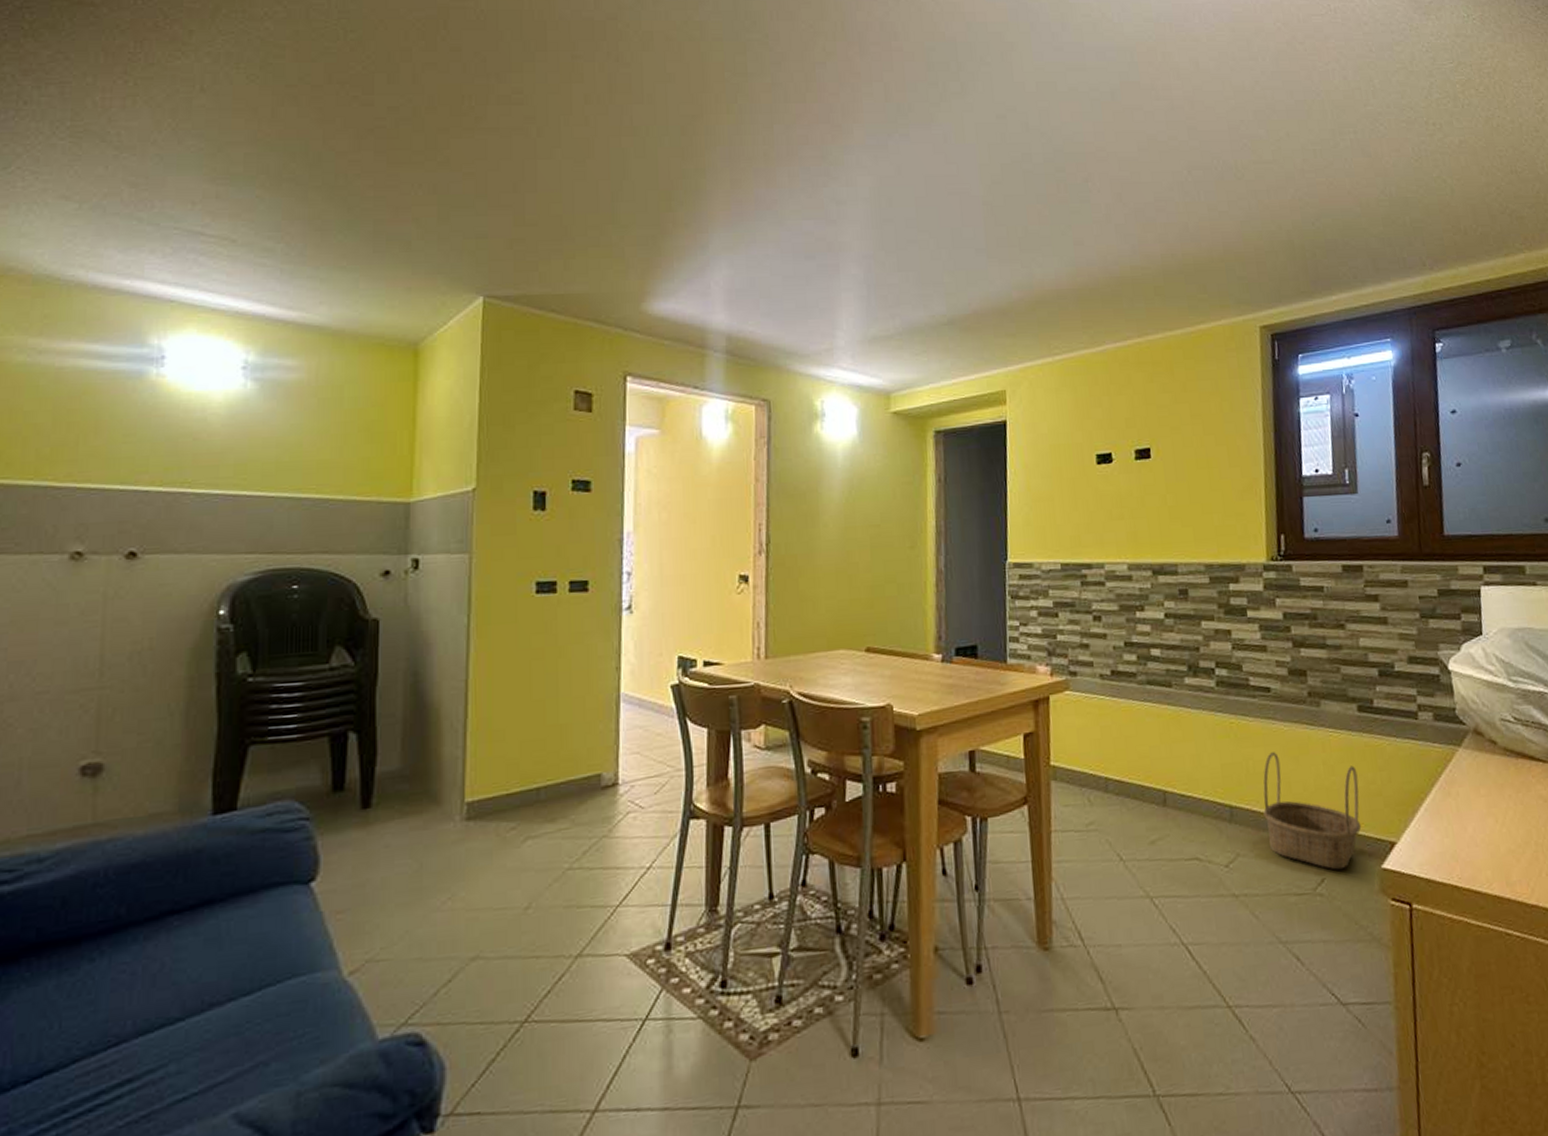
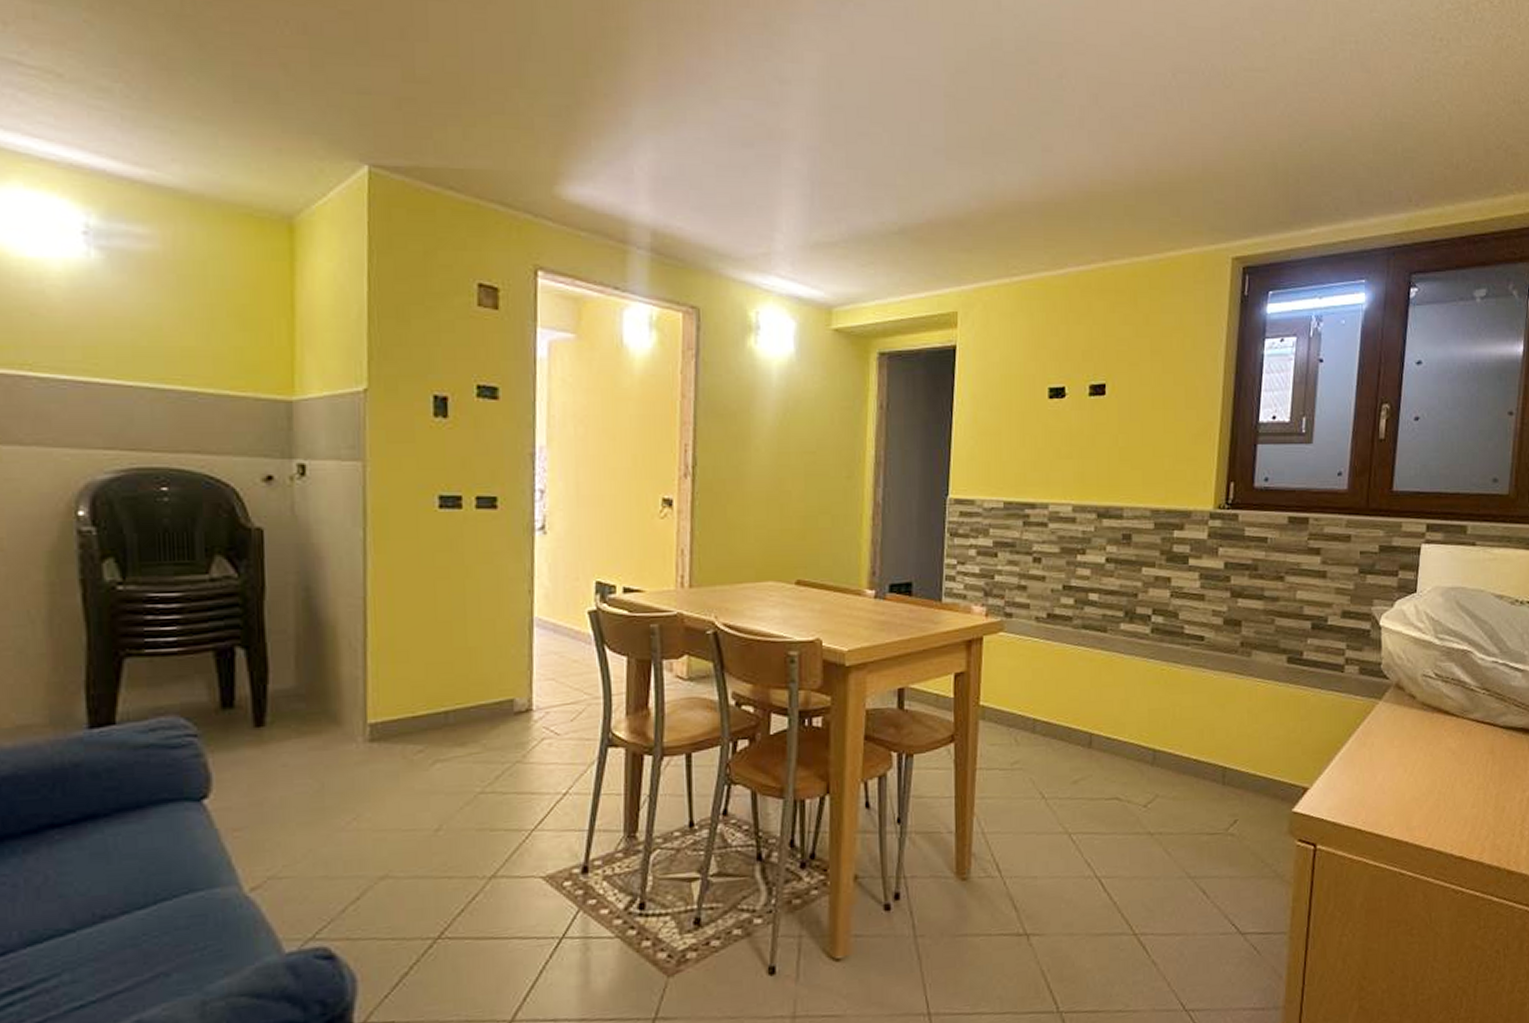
basket: present [1263,752,1362,870] -> none [1185,699,1280,812]

